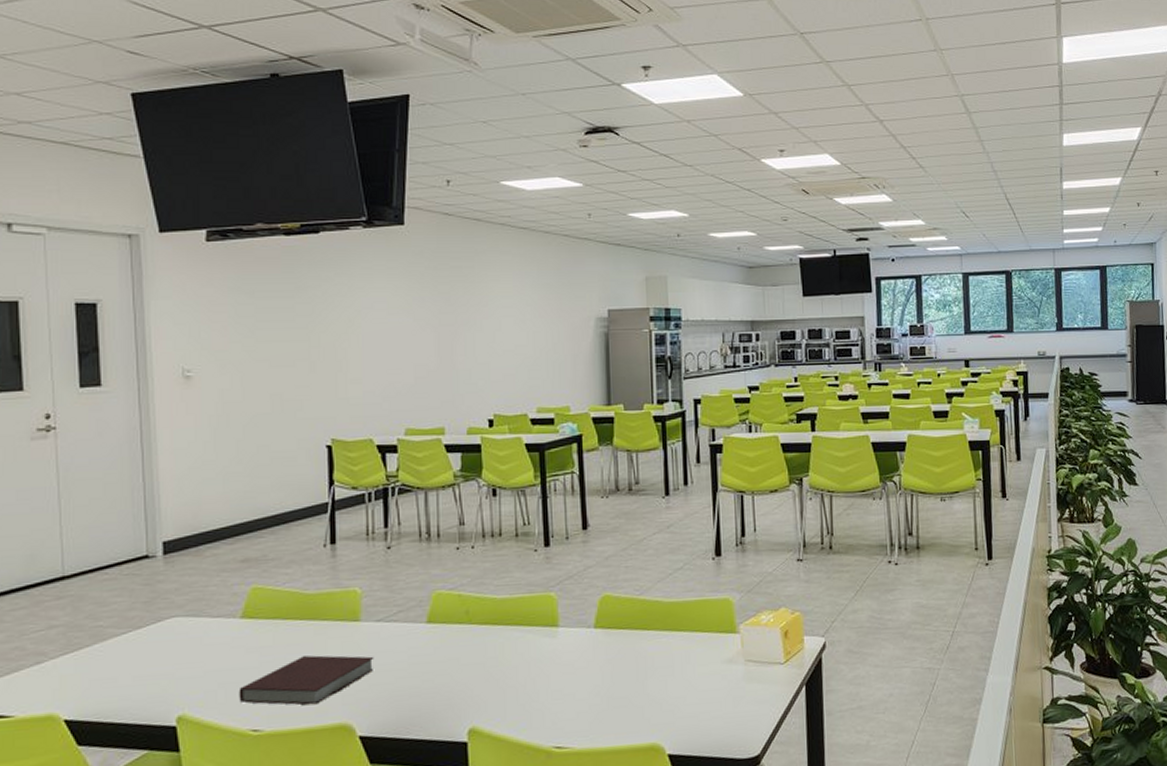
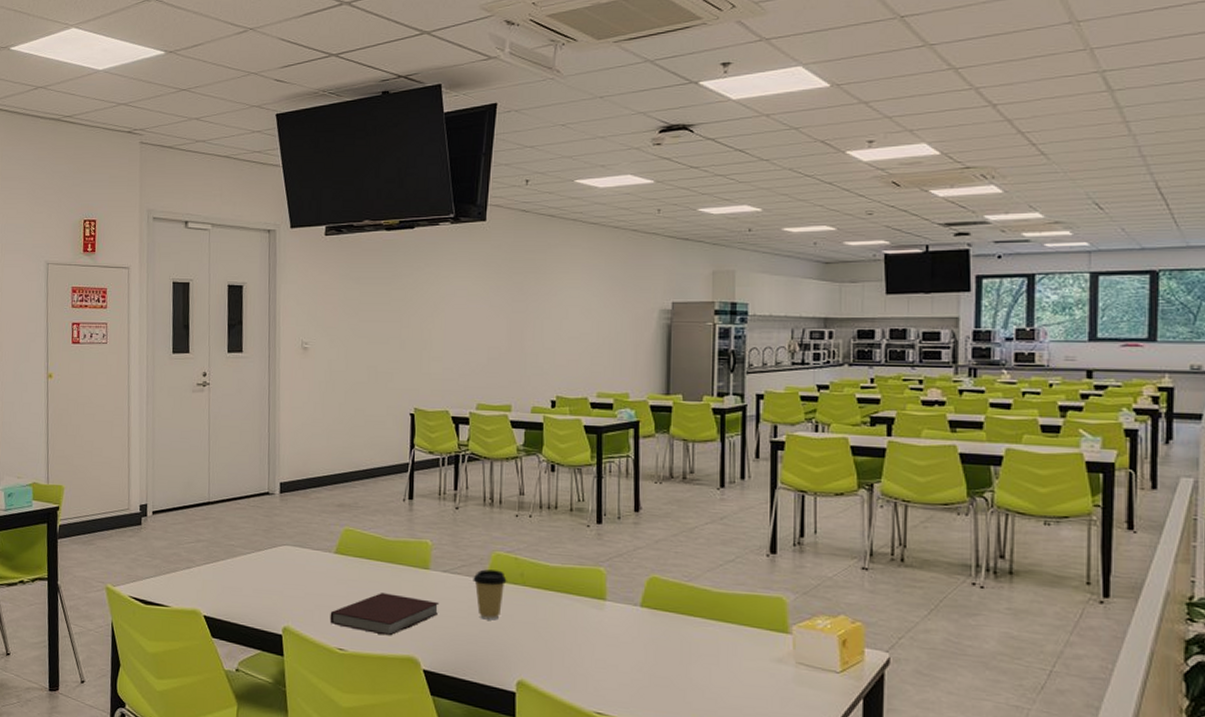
coffee cup: none [412,611,451,668] -> present [473,569,507,620]

